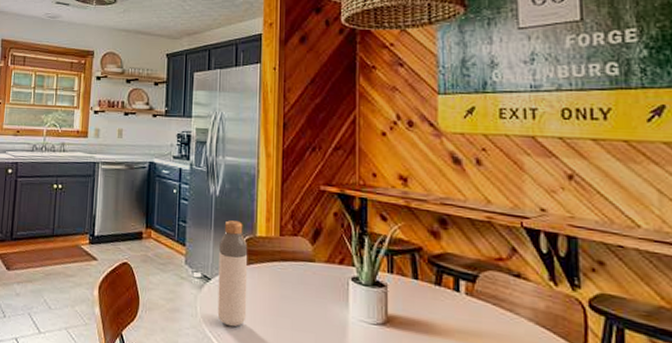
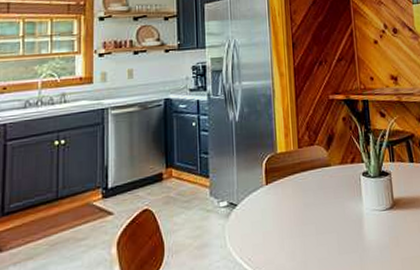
bottle: present [217,220,248,327] -> none [243,142,275,248]

